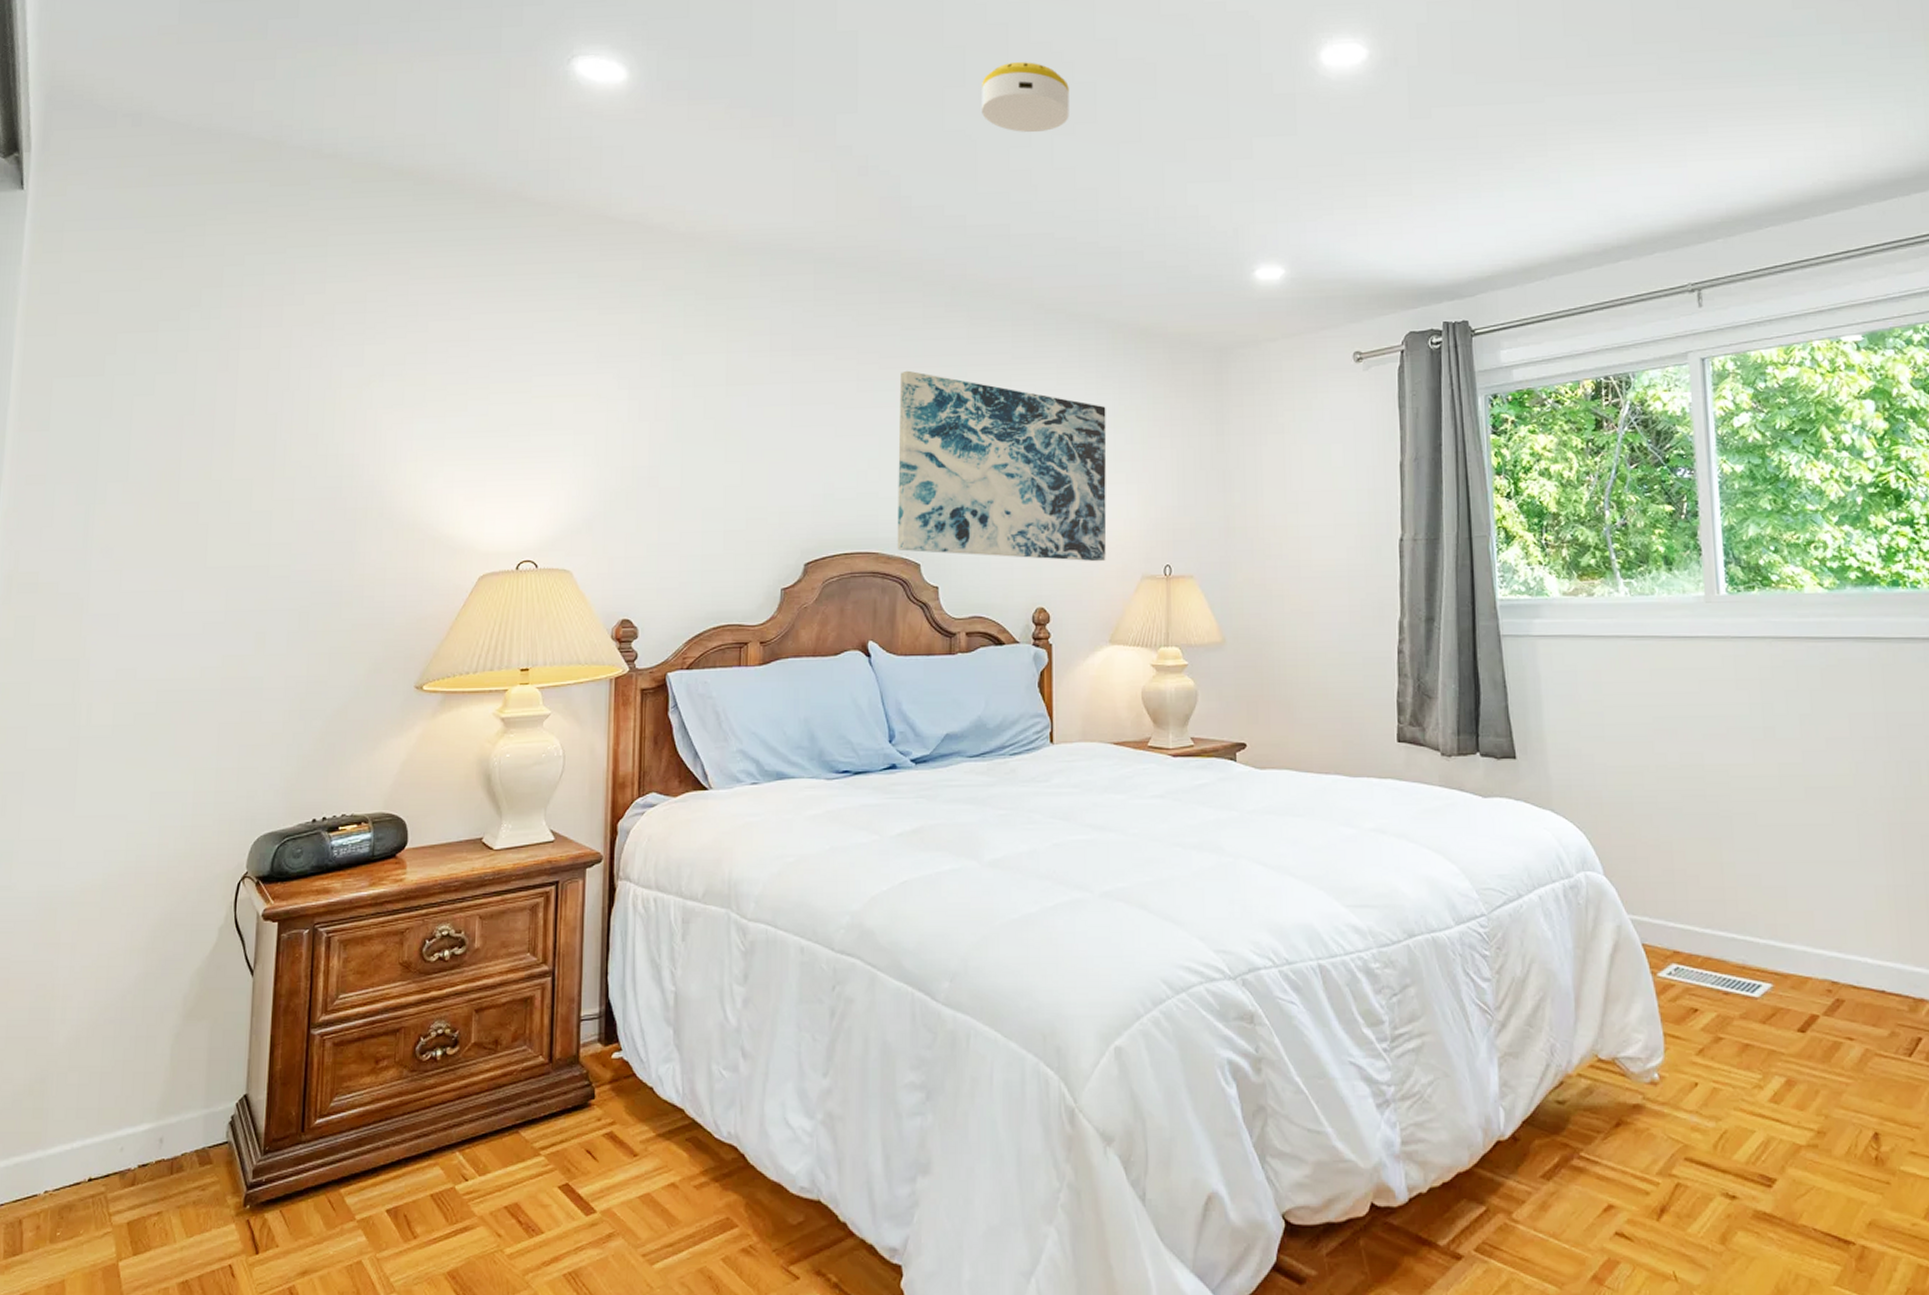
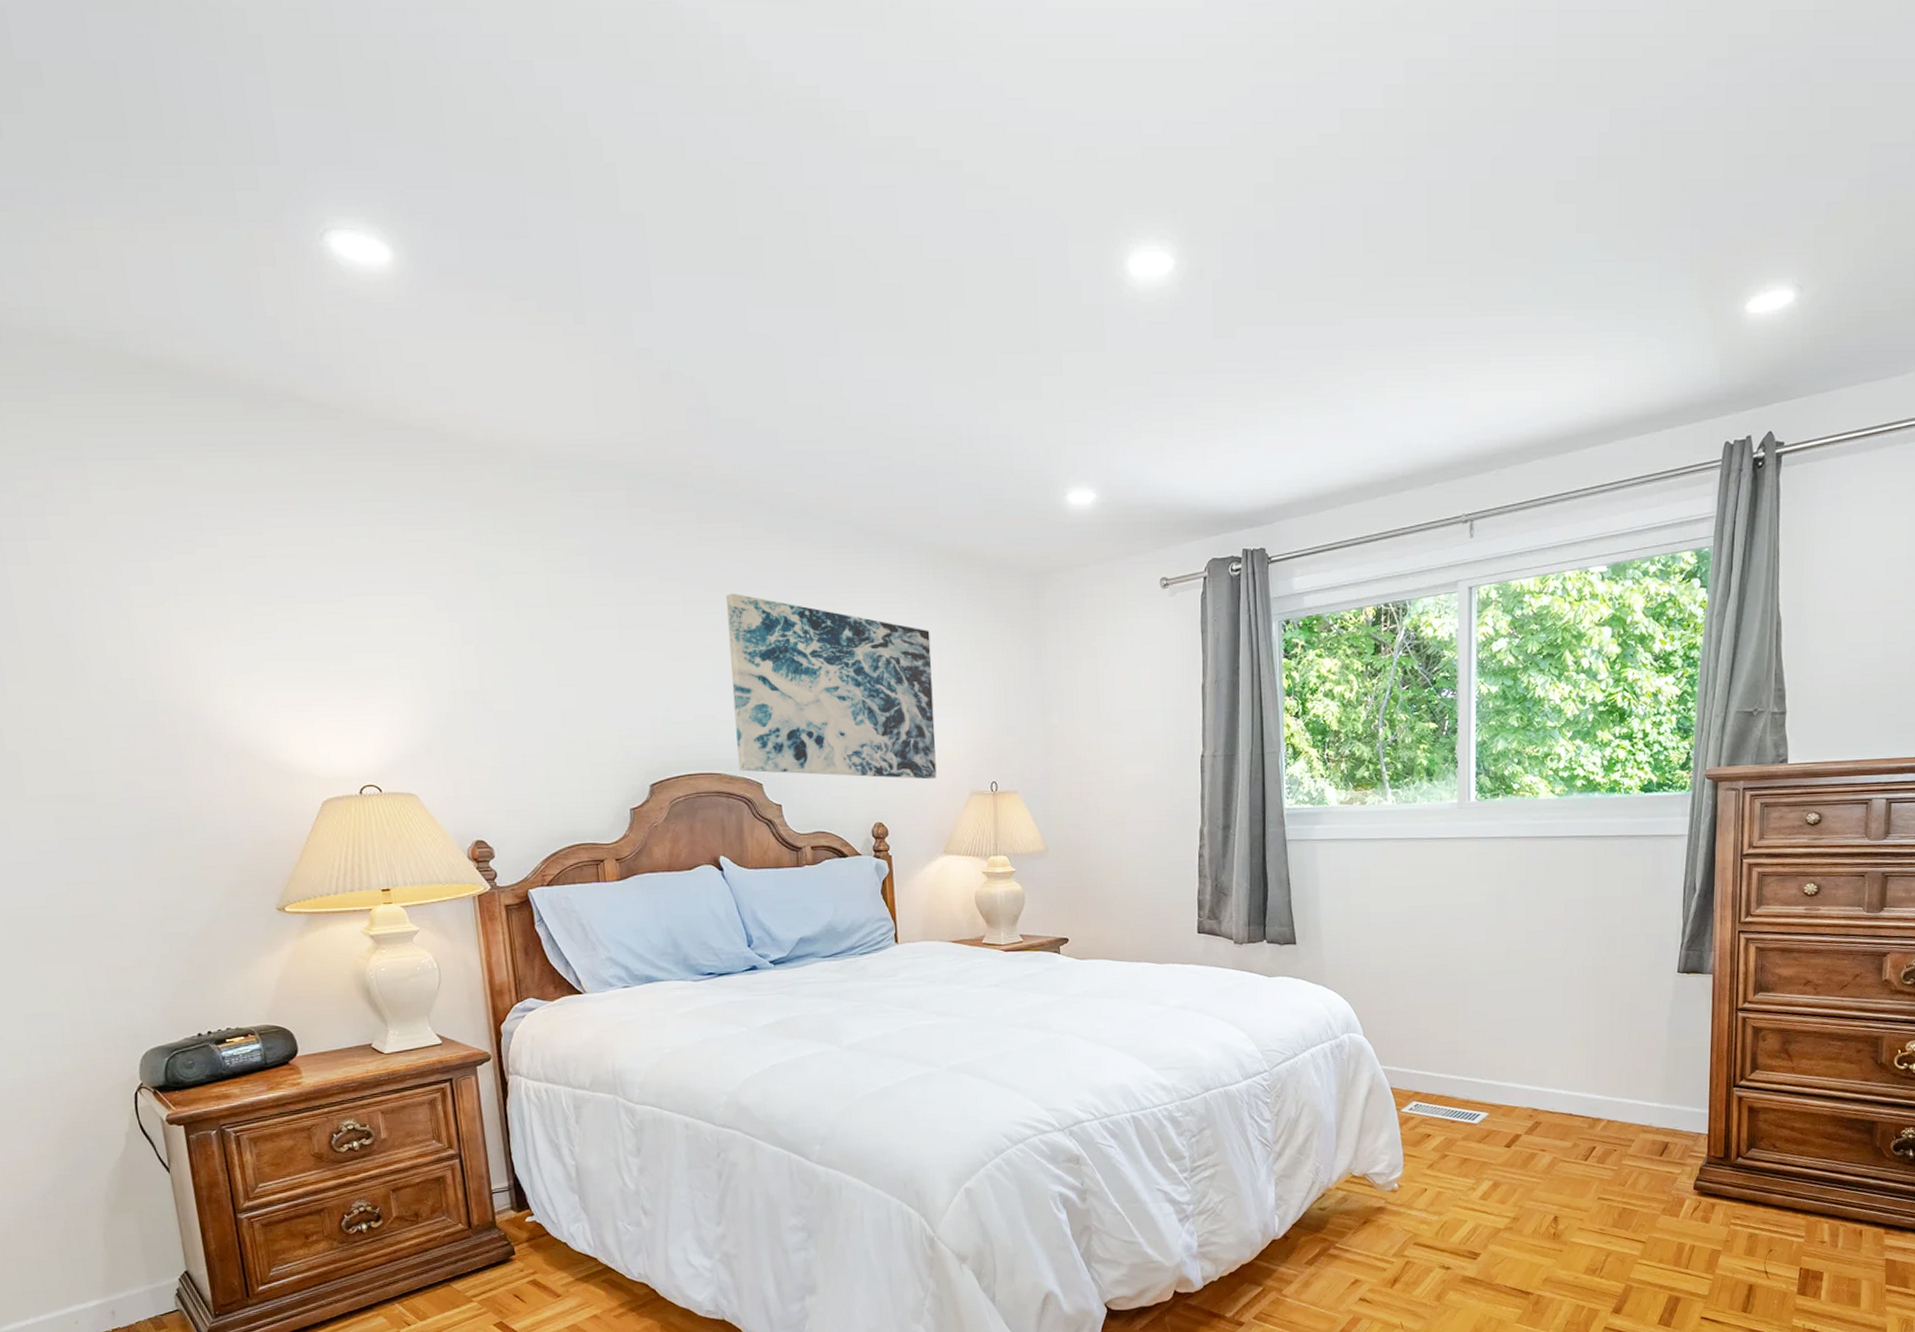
smoke detector: present [982,62,1069,133] -> none [783,258,877,340]

